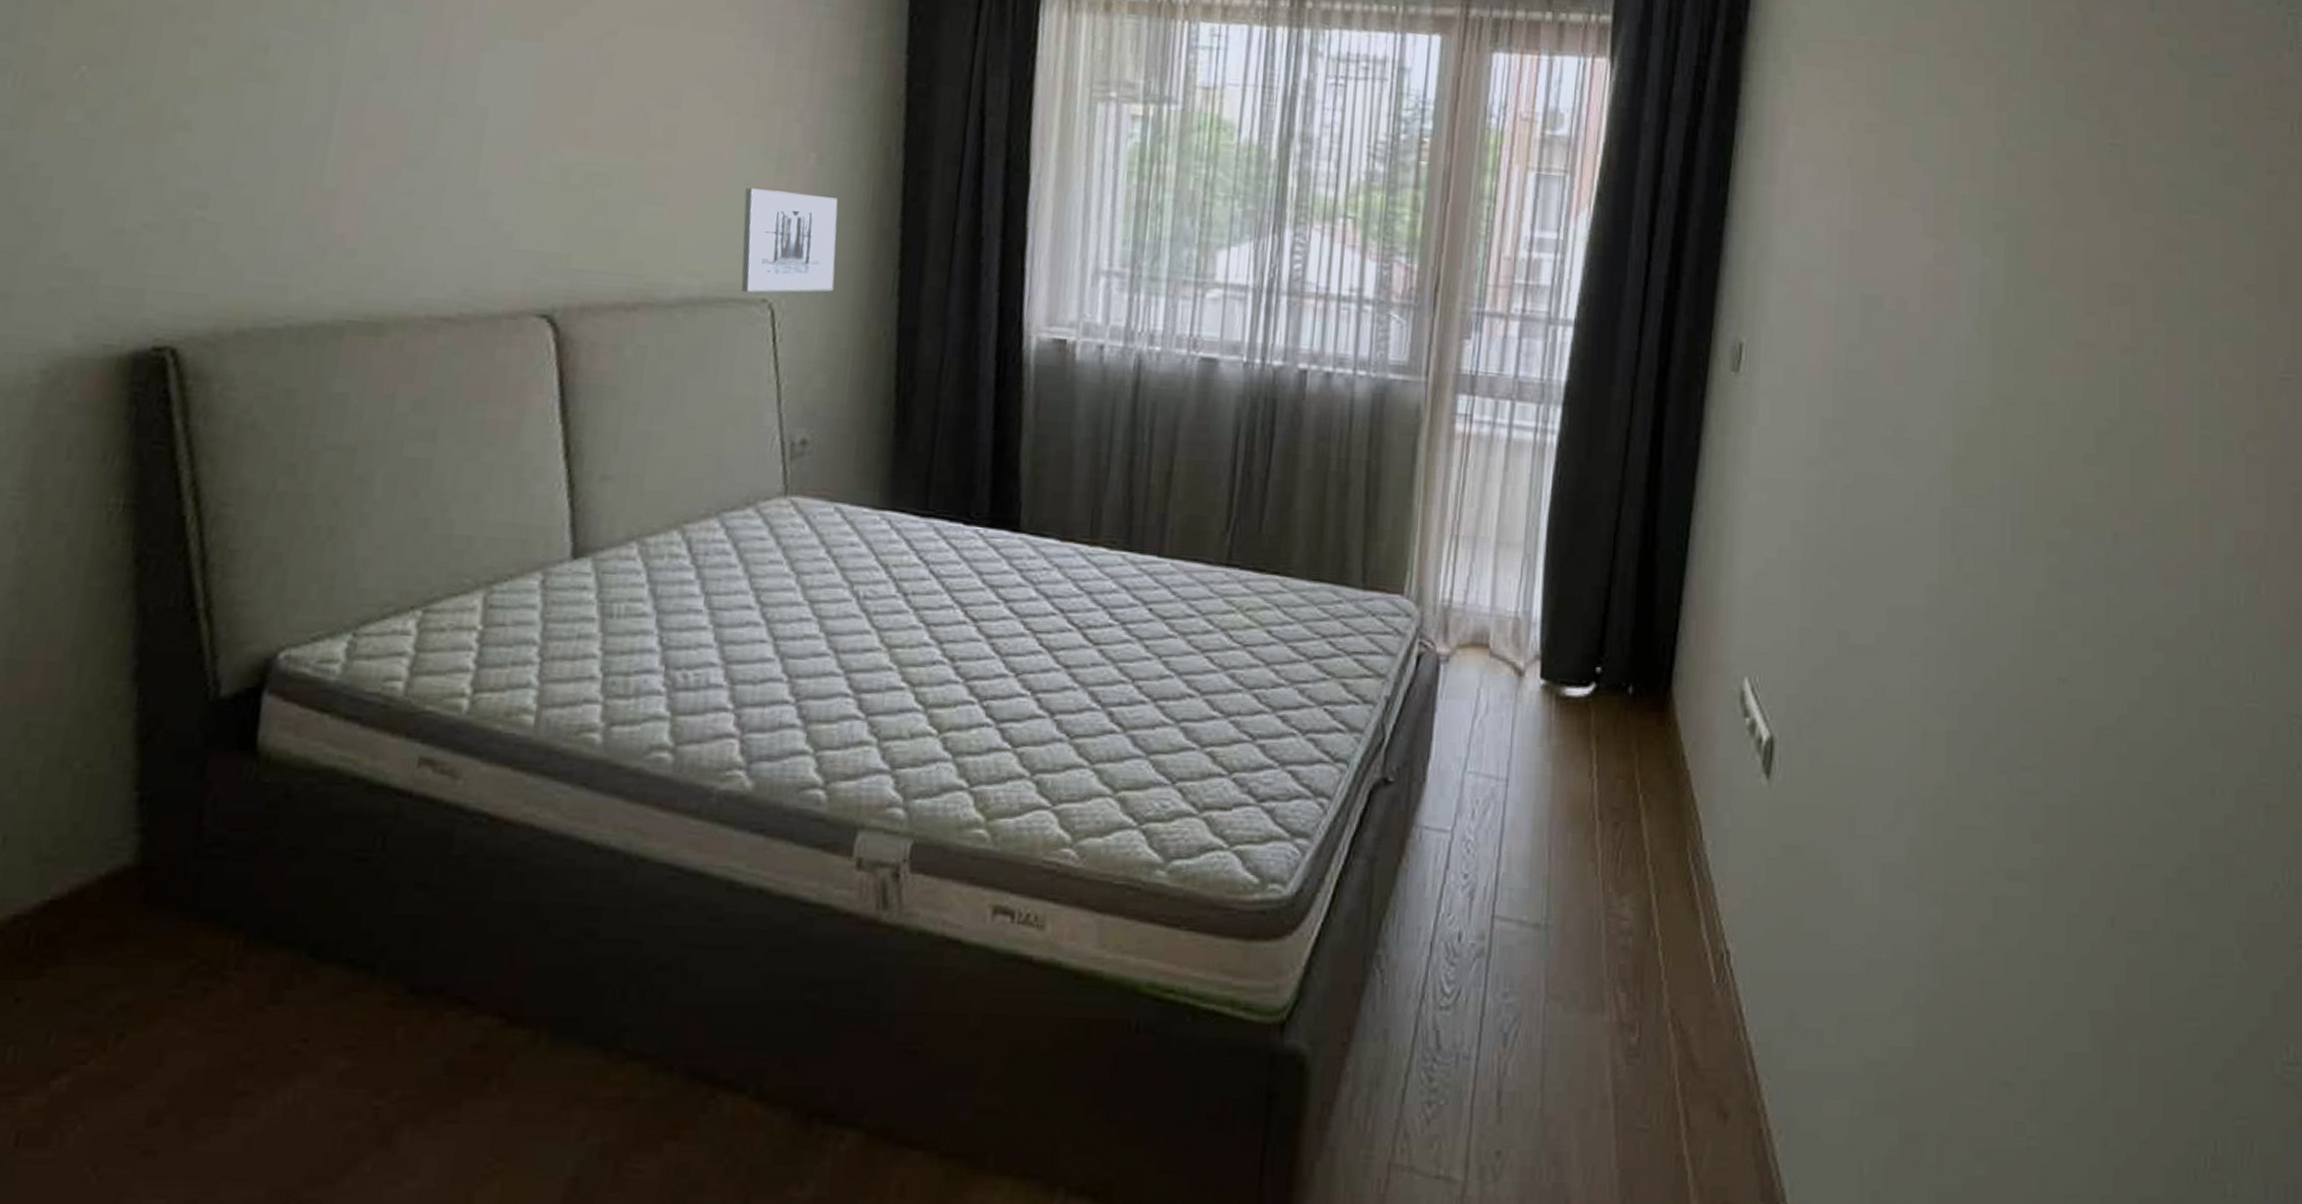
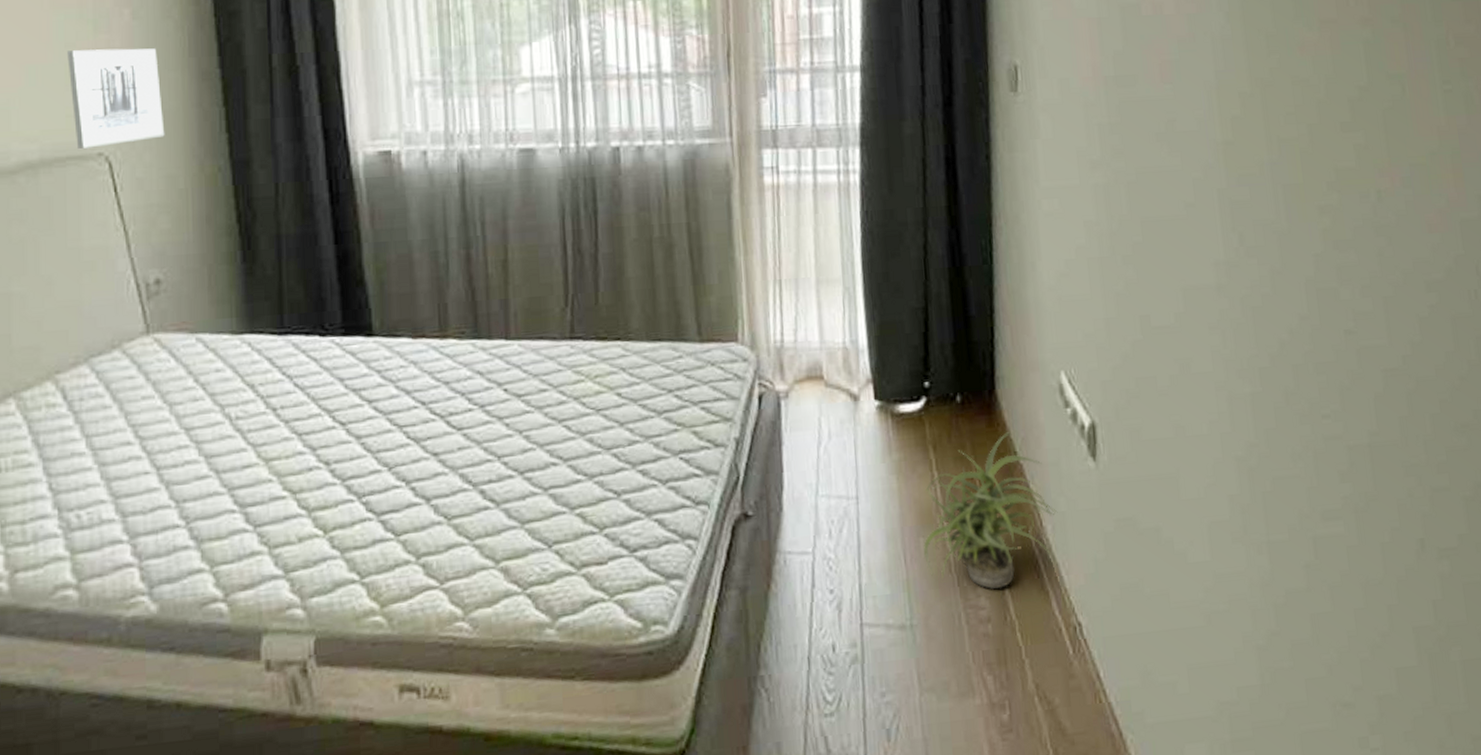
potted plant: none [1569,734,1721,901] -> present [923,432,1058,590]

